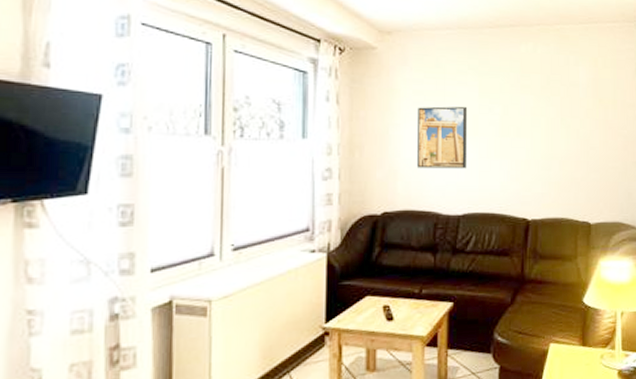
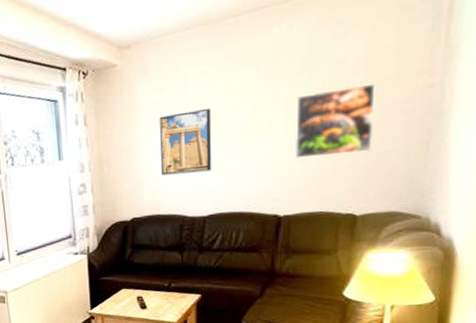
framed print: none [540,107,600,166] -> present [294,83,376,159]

